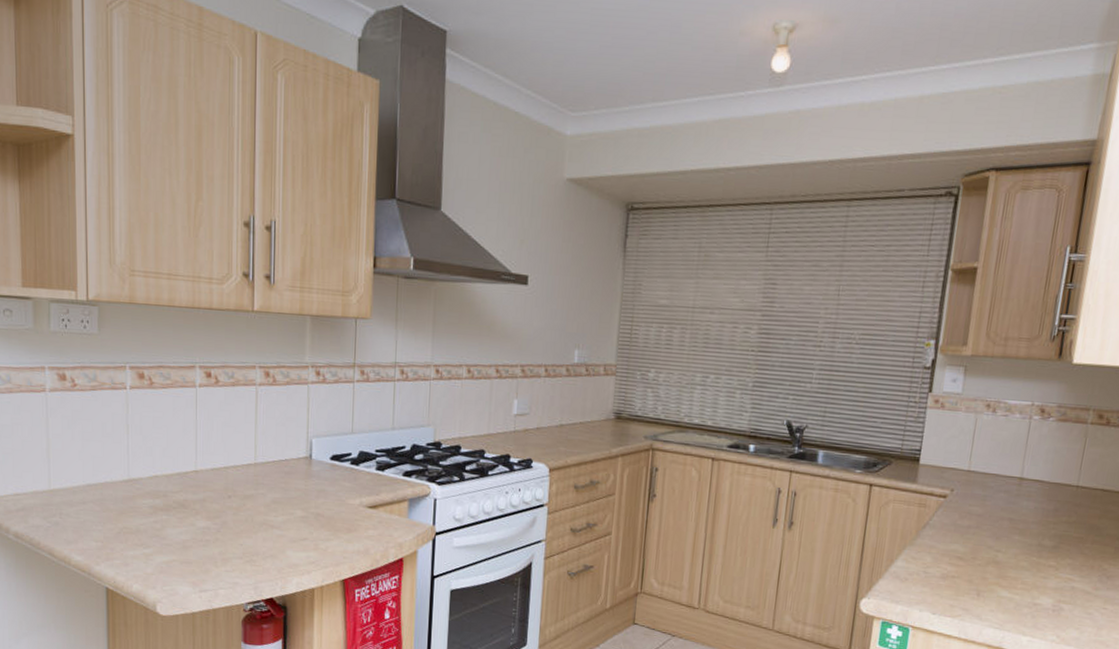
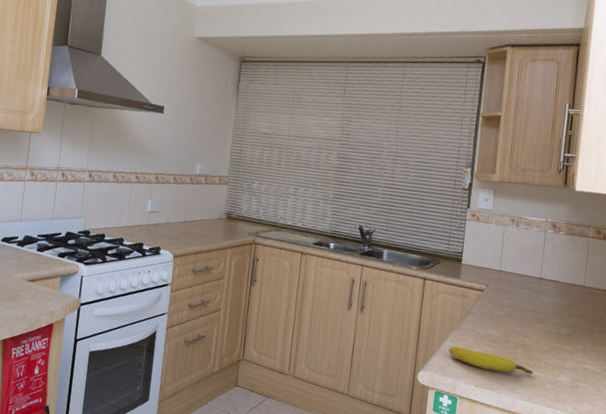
banana: none [900,566,1007,597] -> present [448,345,533,374]

